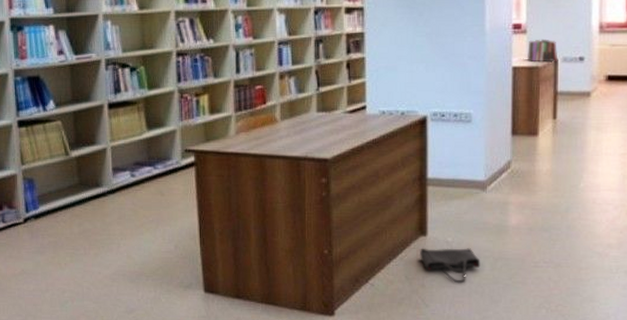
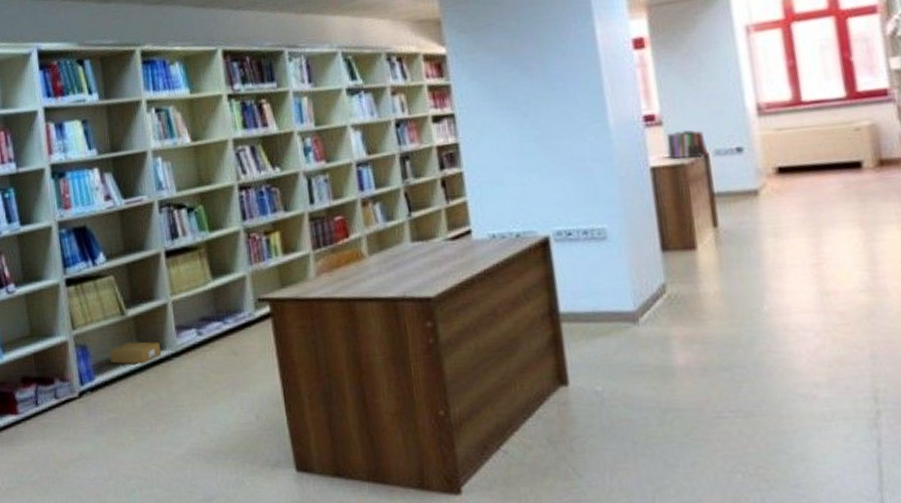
box: none [52,179,99,198] -> present [108,341,162,364]
tote bag: present [420,248,481,284] -> none [562,398,645,445]

